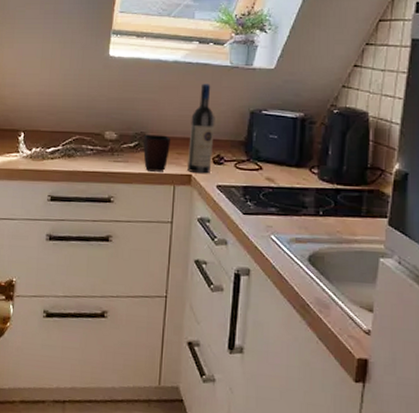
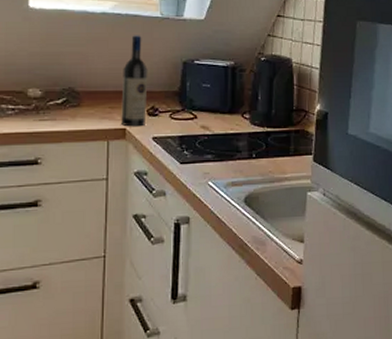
mug: present [143,134,170,172] -> none [73,89,101,128]

